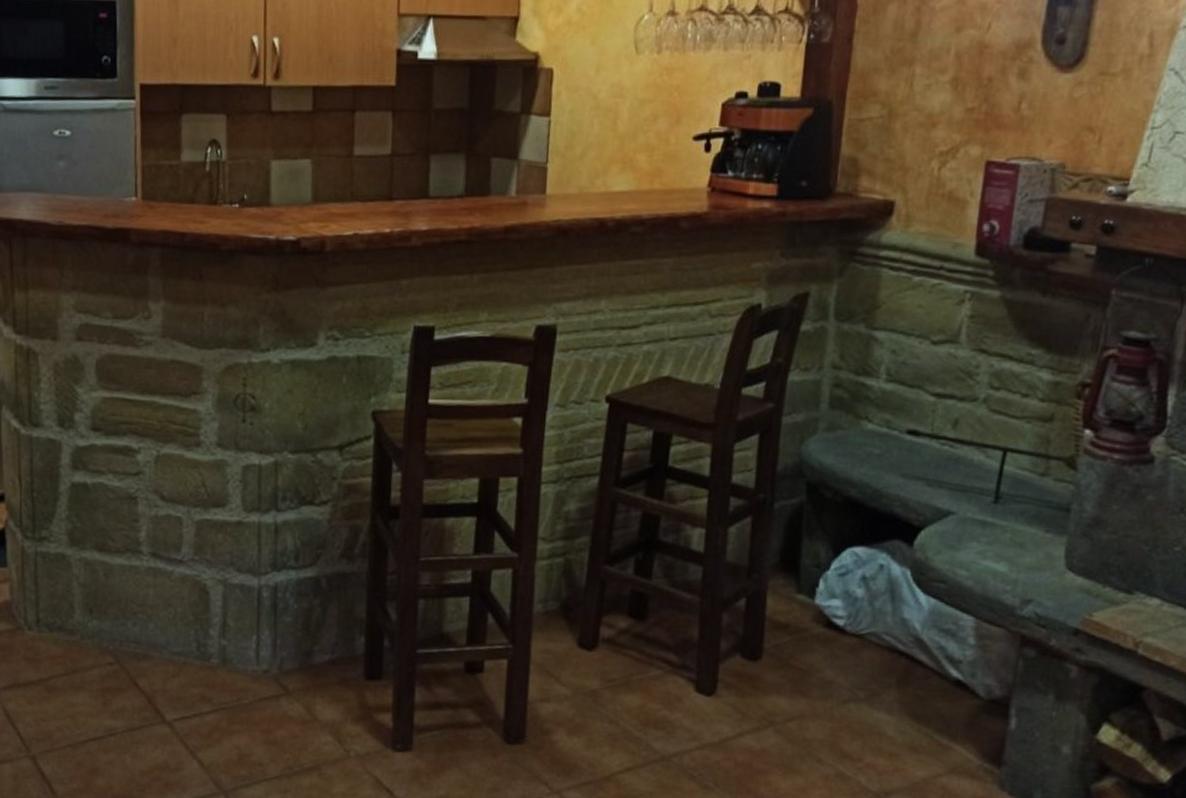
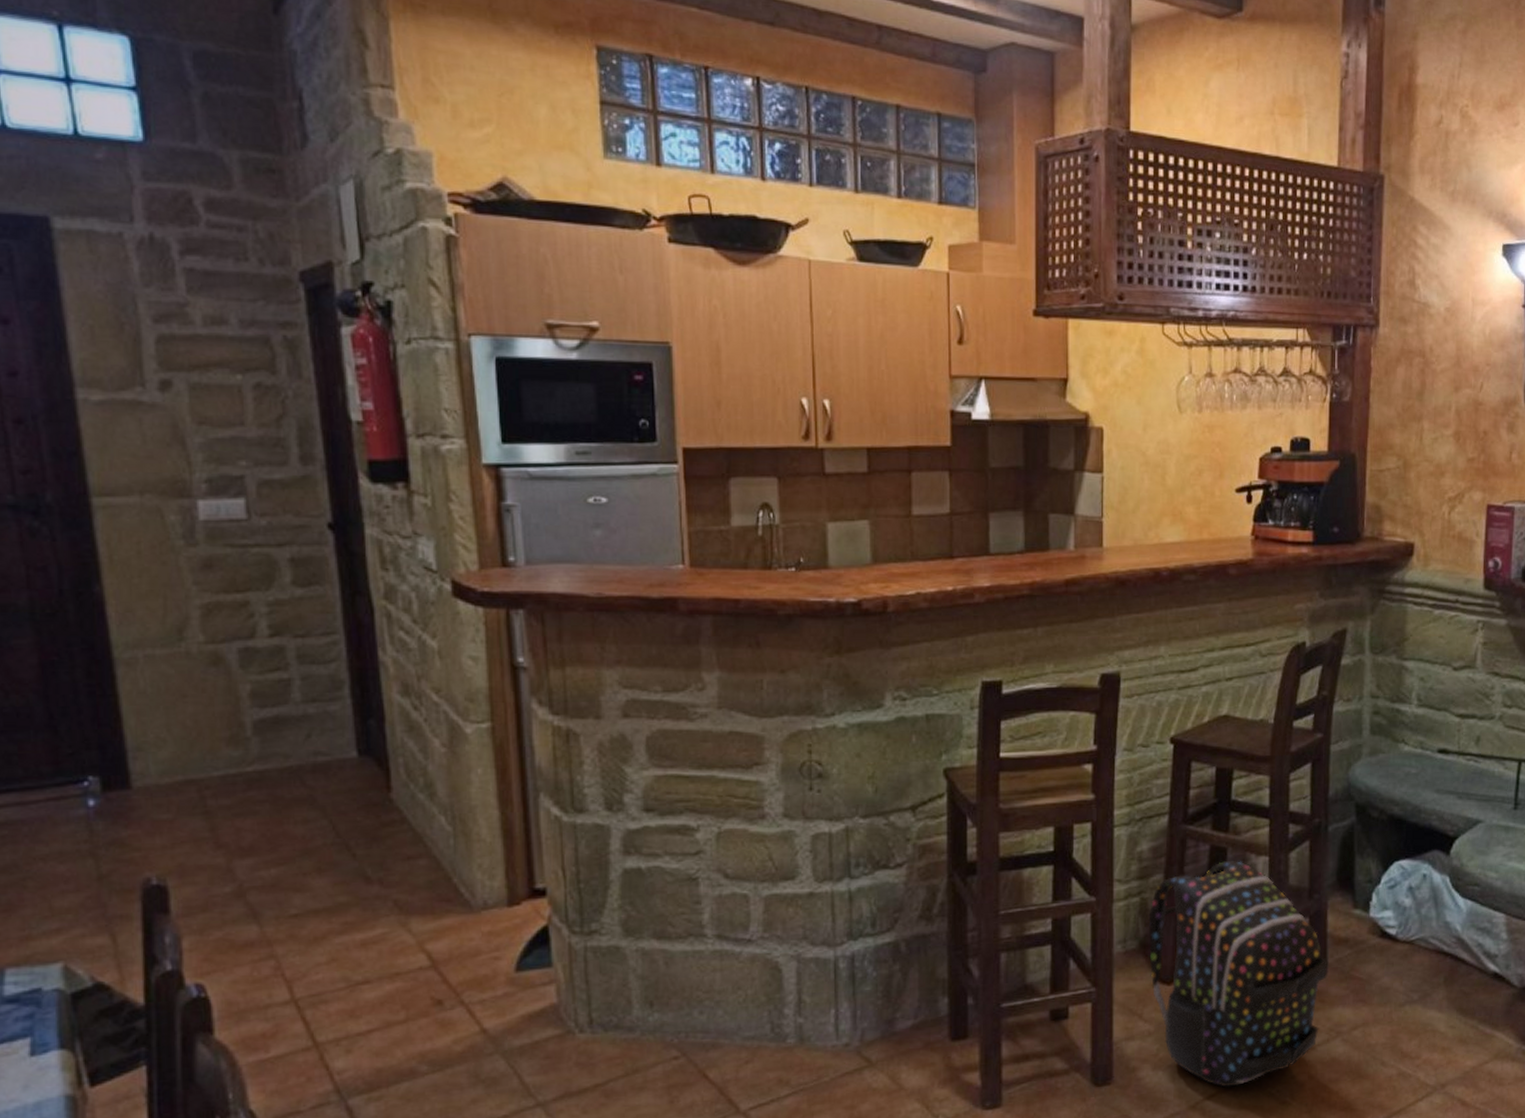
backpack: none [570,529,765,764] -> present [1148,861,1329,1087]

